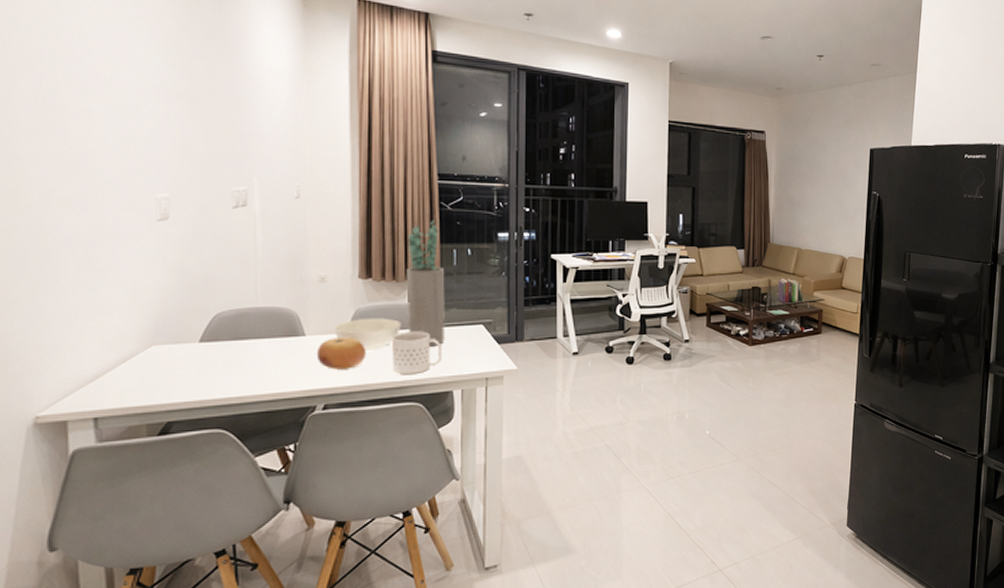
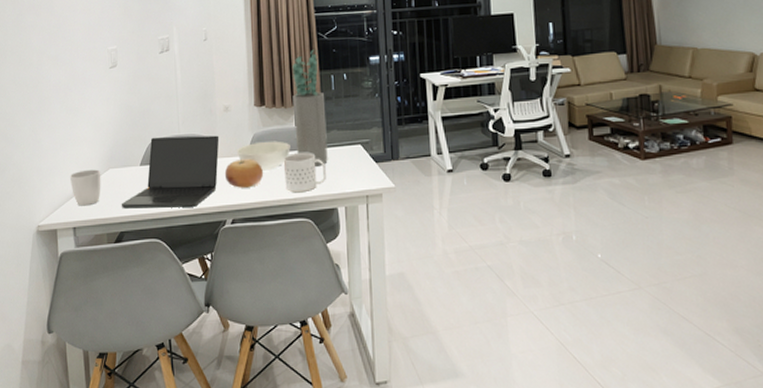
cup: none [89,345,140,391] -> present [69,169,101,206]
laptop: none [169,308,312,394] -> present [121,135,220,209]
books: present [778,278,802,304] -> none [670,82,704,111]

